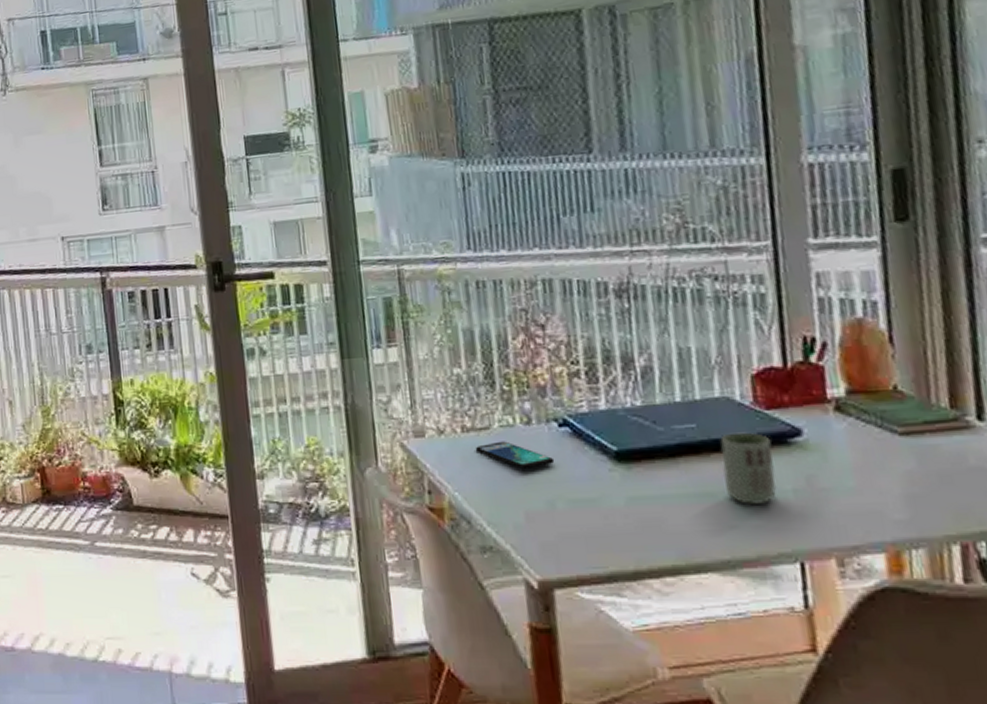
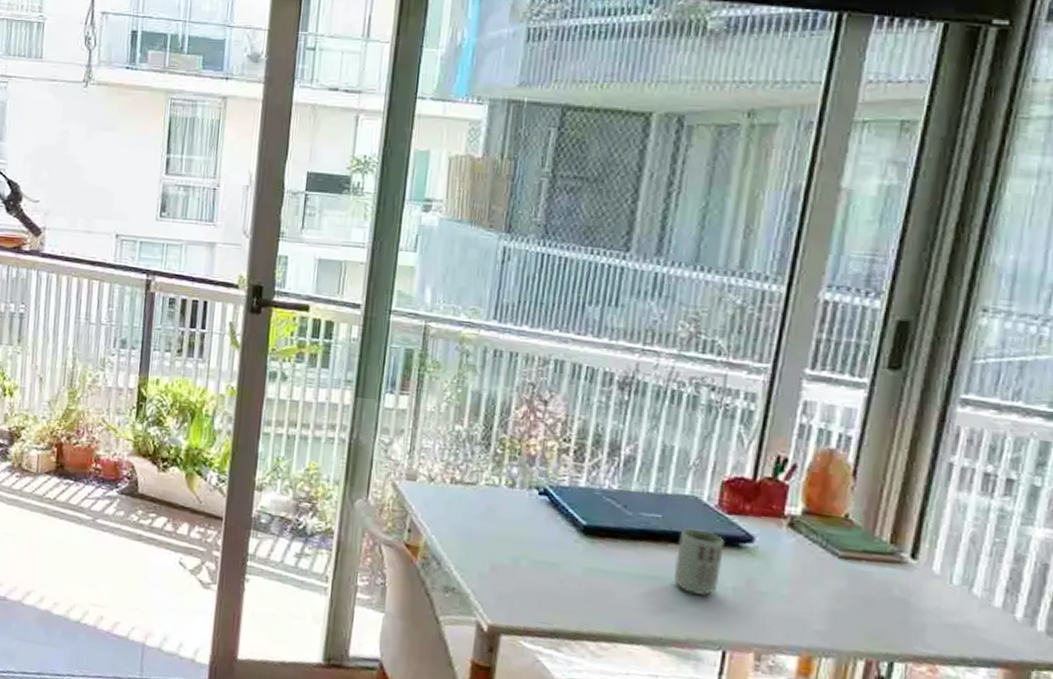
smartphone: present [476,441,555,469] -> none [460,497,528,527]

